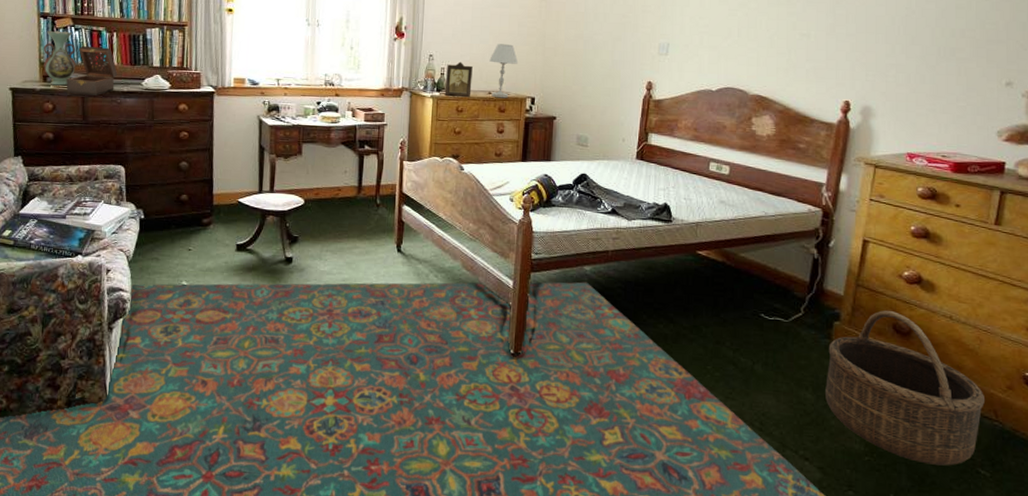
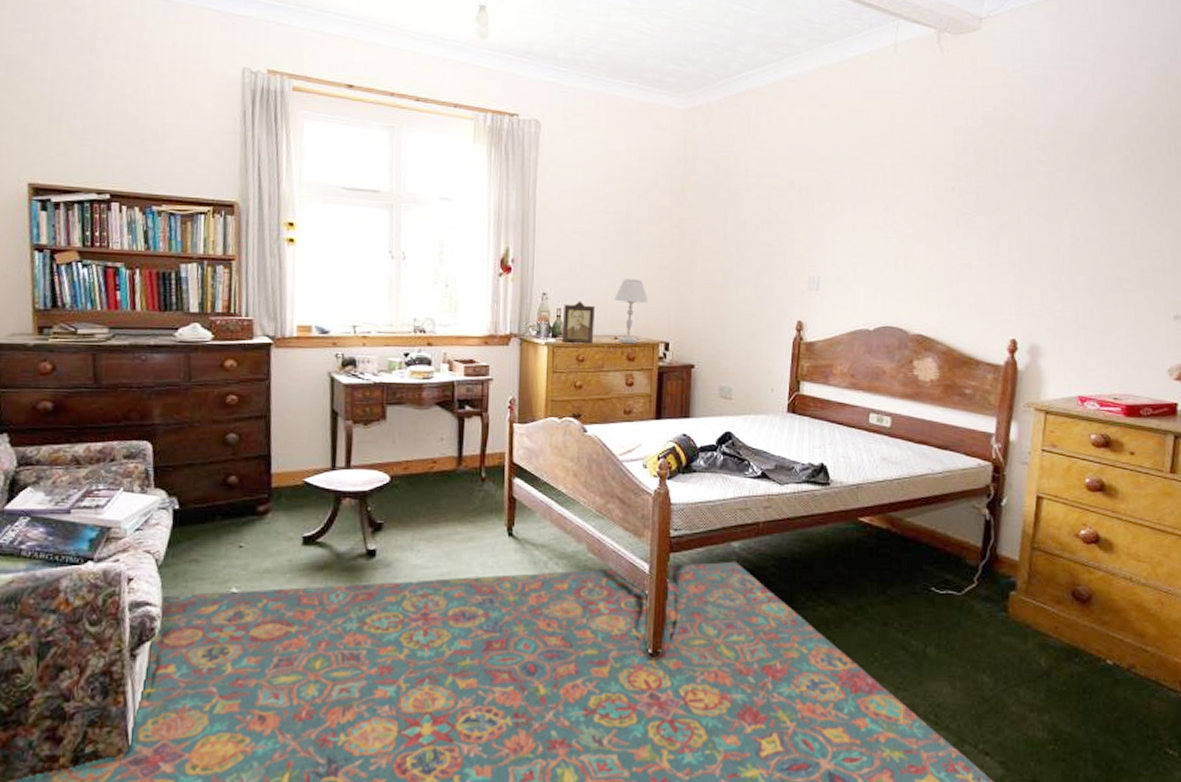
decorative vase: present [43,30,76,87] -> none [38,267,84,341]
jewelry box: present [66,45,118,96] -> none [70,286,142,351]
basket: present [825,310,984,466] -> none [1004,576,1169,748]

